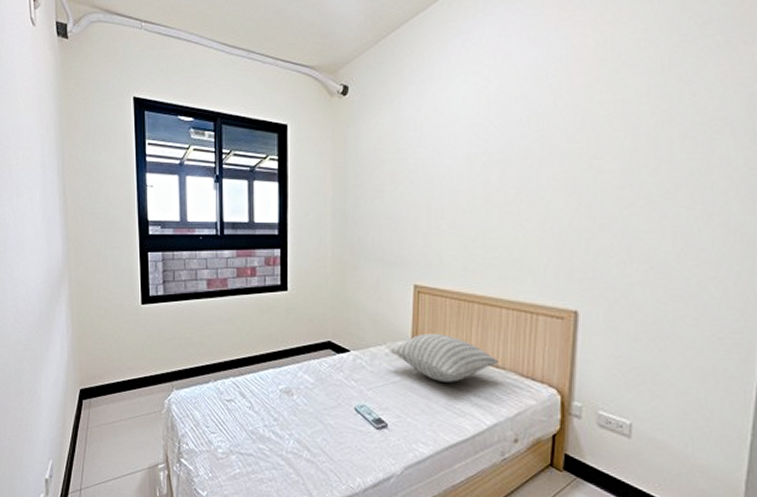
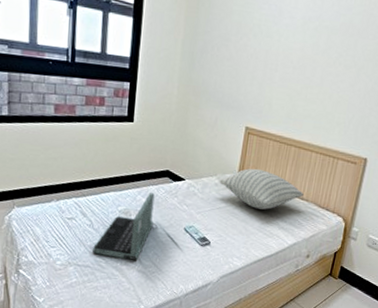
laptop: none [255,368,324,447] -> present [93,193,158,260]

